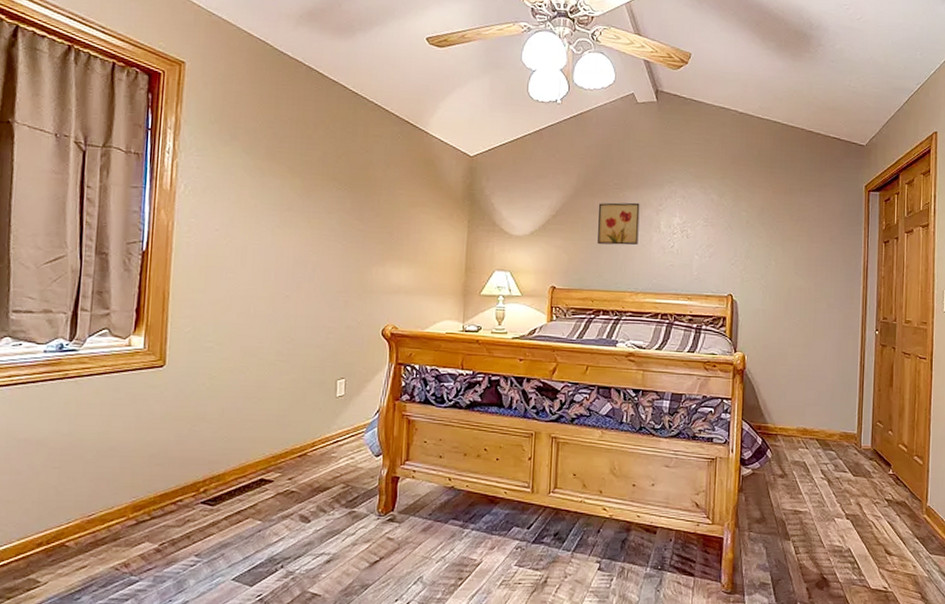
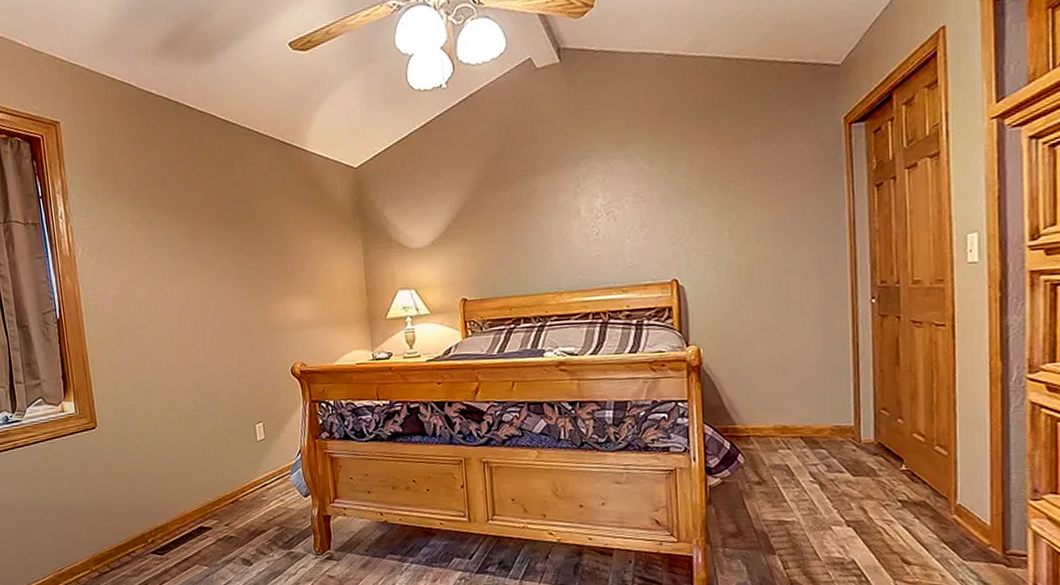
wall art: present [598,202,640,246] -> none [504,188,556,243]

